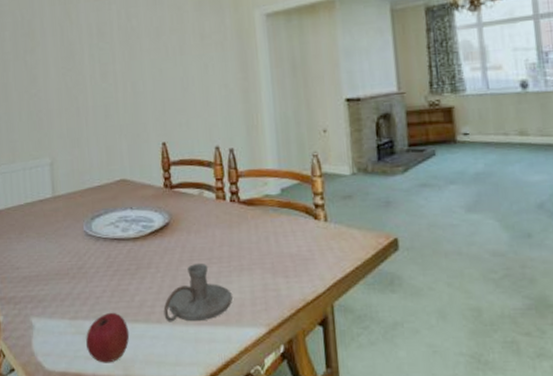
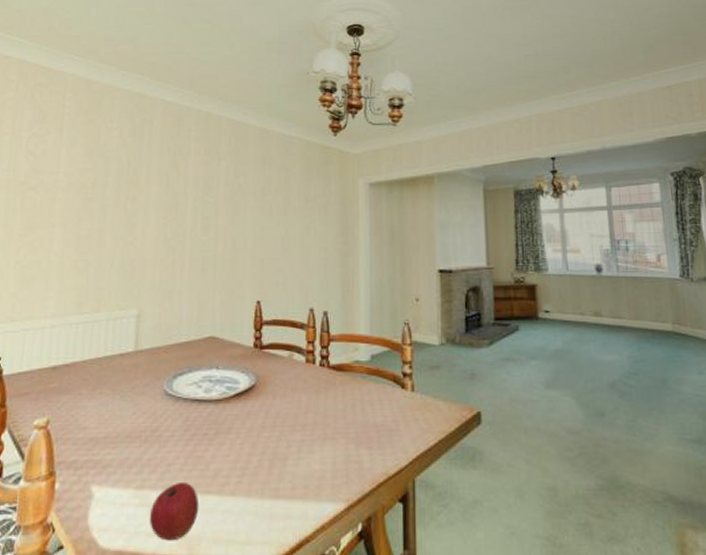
candle holder: present [163,263,233,322] -> none [239,429,313,495]

